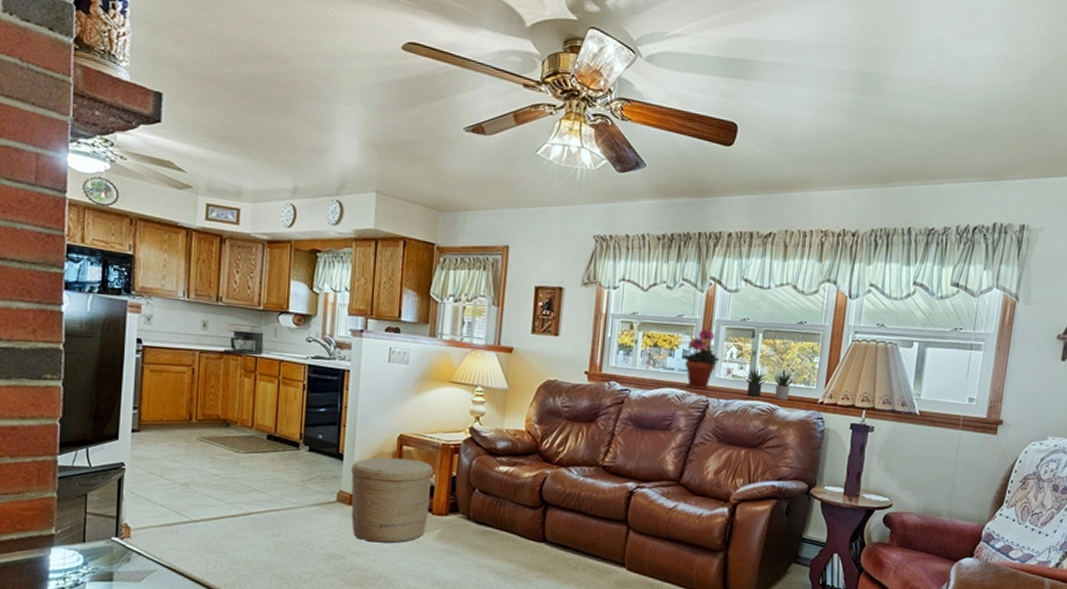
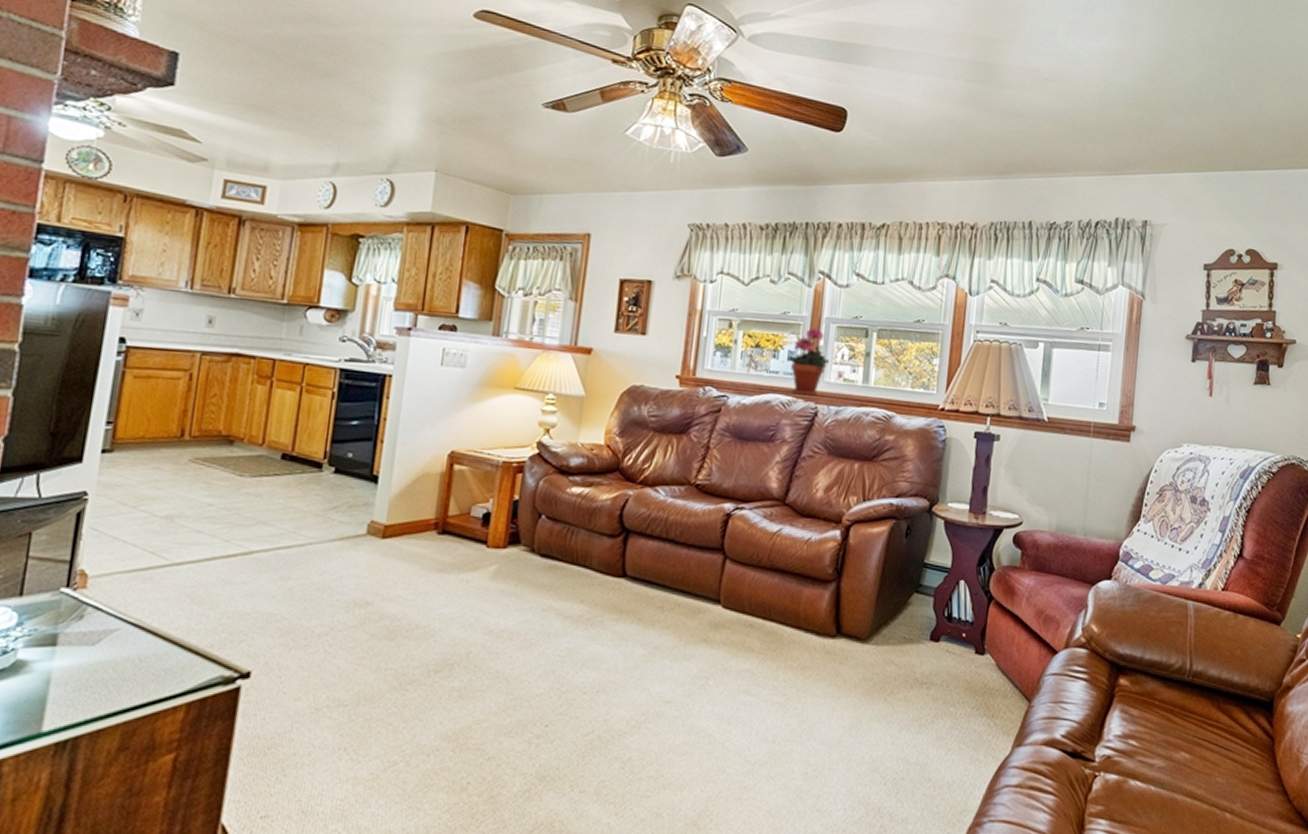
coffee maker: present [223,323,264,356] -> none [231,320,287,358]
woven basket: present [351,457,434,543] -> none [384,479,492,584]
succulent plant: present [743,368,798,401] -> none [856,370,917,407]

